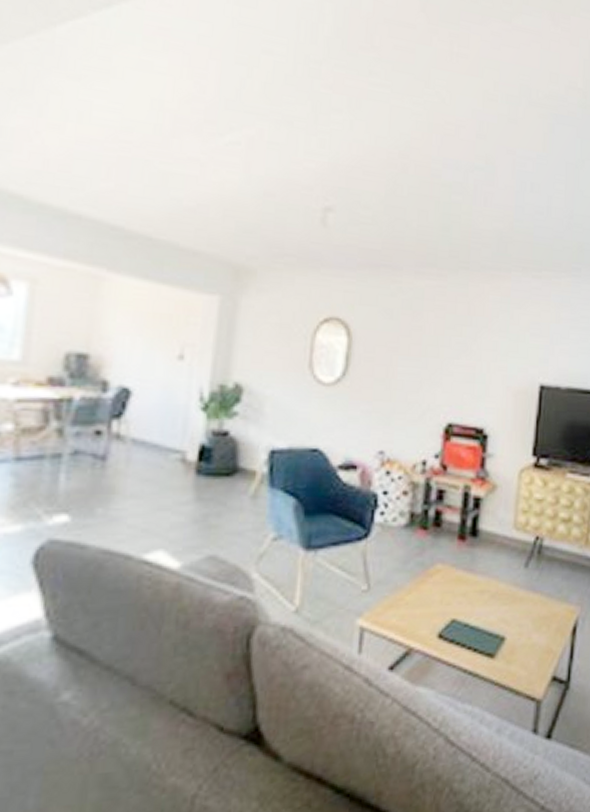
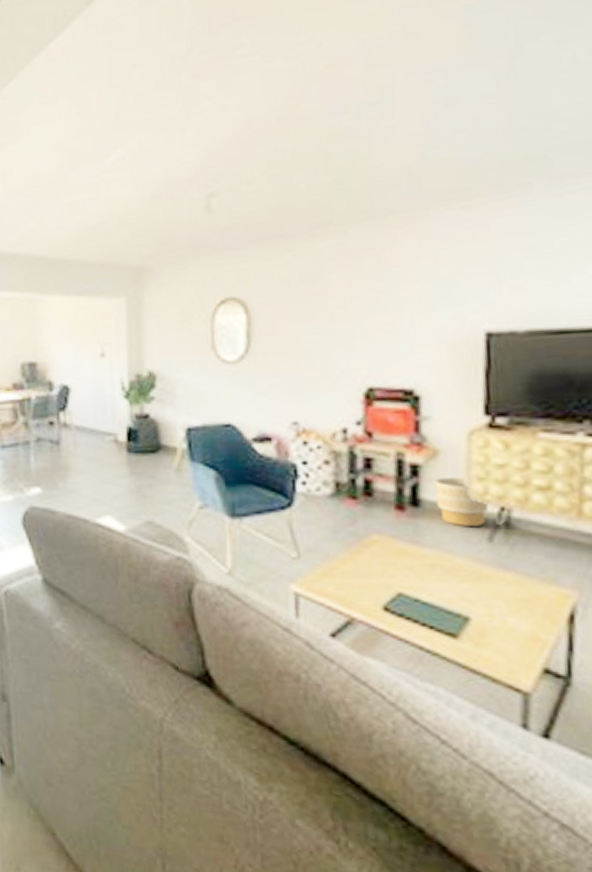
planter: none [490,510,529,554] -> present [434,478,489,526]

